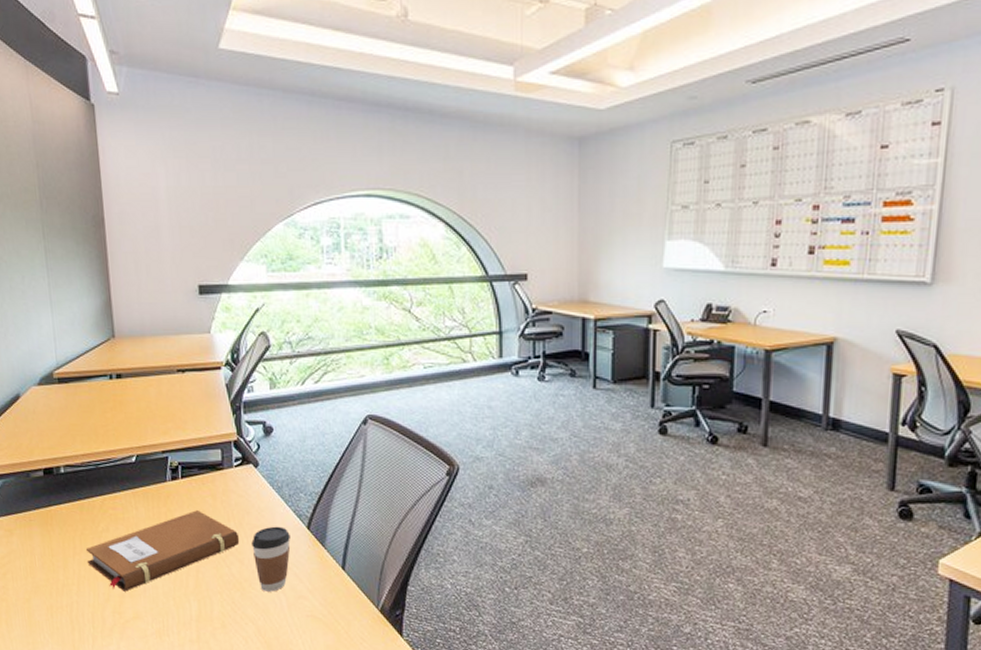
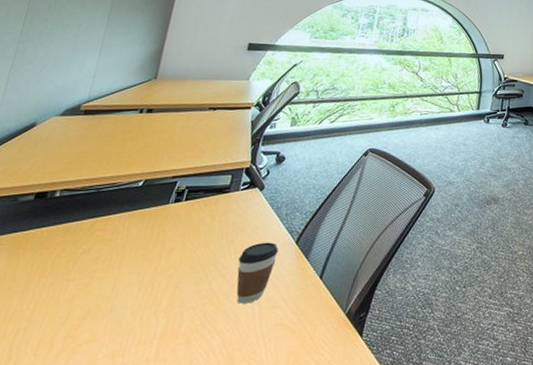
notebook: present [85,510,240,592] -> none [52,230,229,313]

